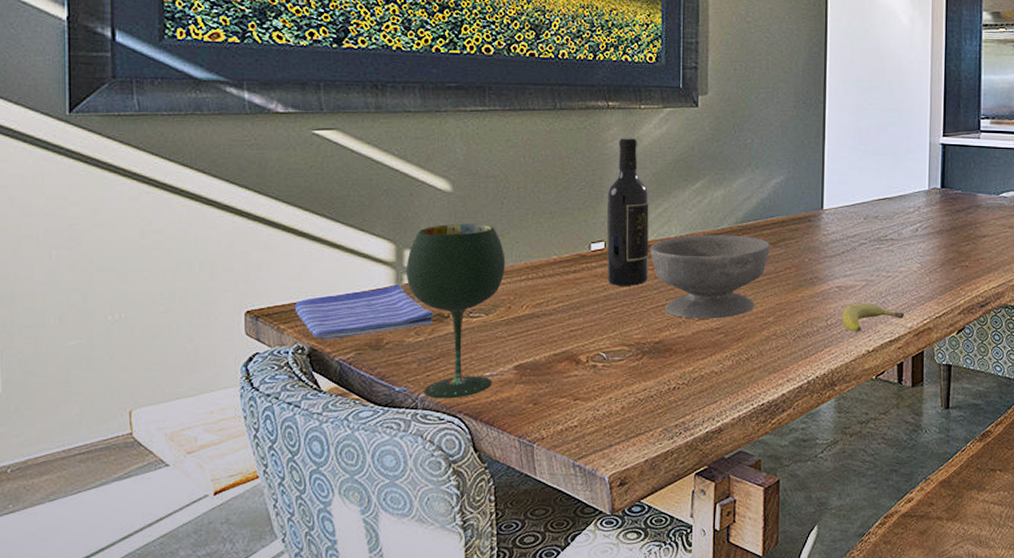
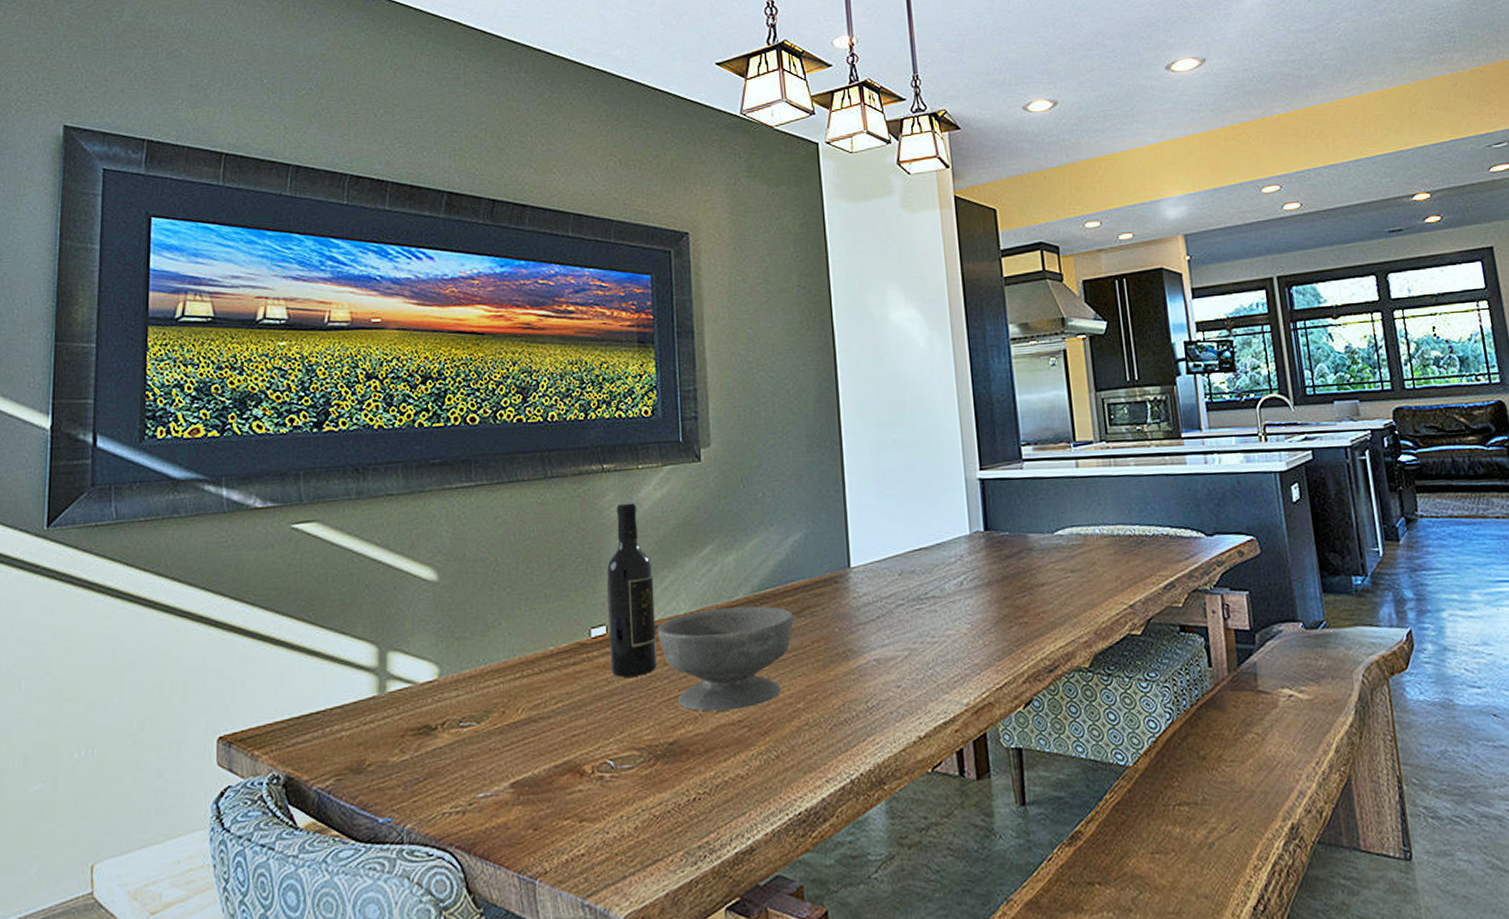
dish towel: present [294,285,434,339] -> none [270,694,420,765]
wine glass: present [405,223,506,399] -> none [389,615,498,830]
fruit: present [841,302,905,333] -> none [883,676,959,715]

